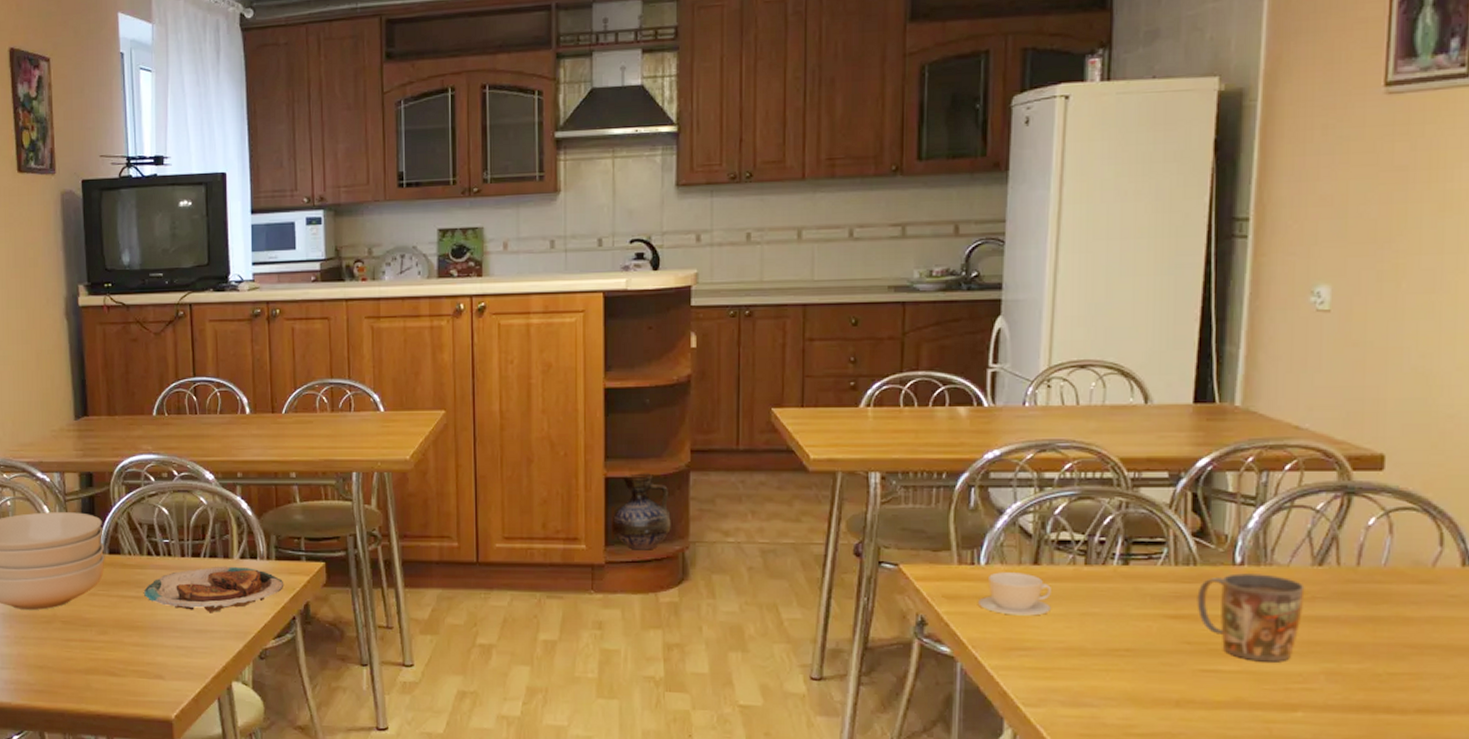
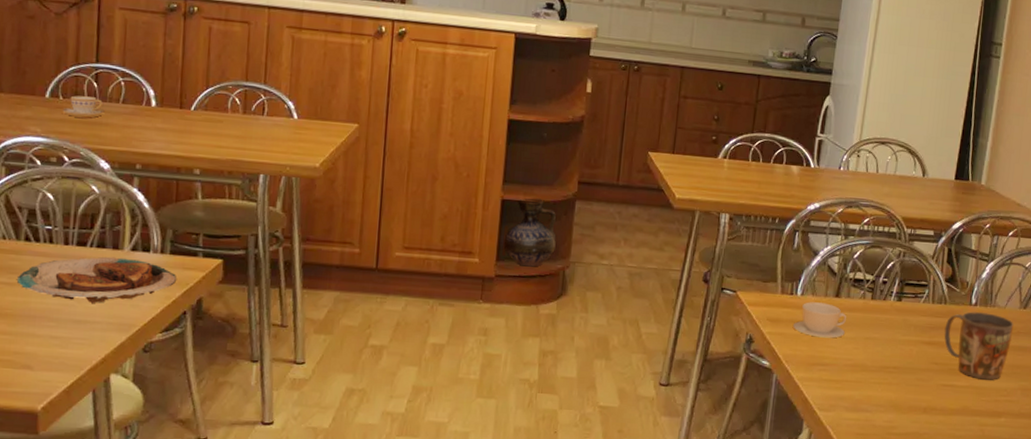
teacup: none [168,411,205,433] -> present [62,95,105,120]

